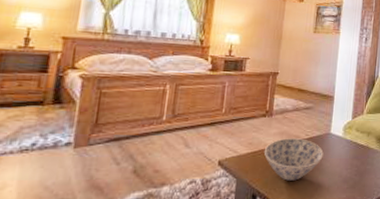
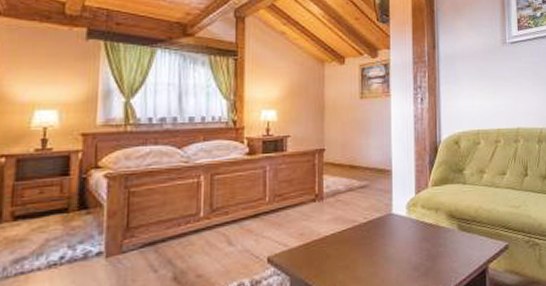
bowl: present [264,138,324,181] -> none [319,223,387,274]

